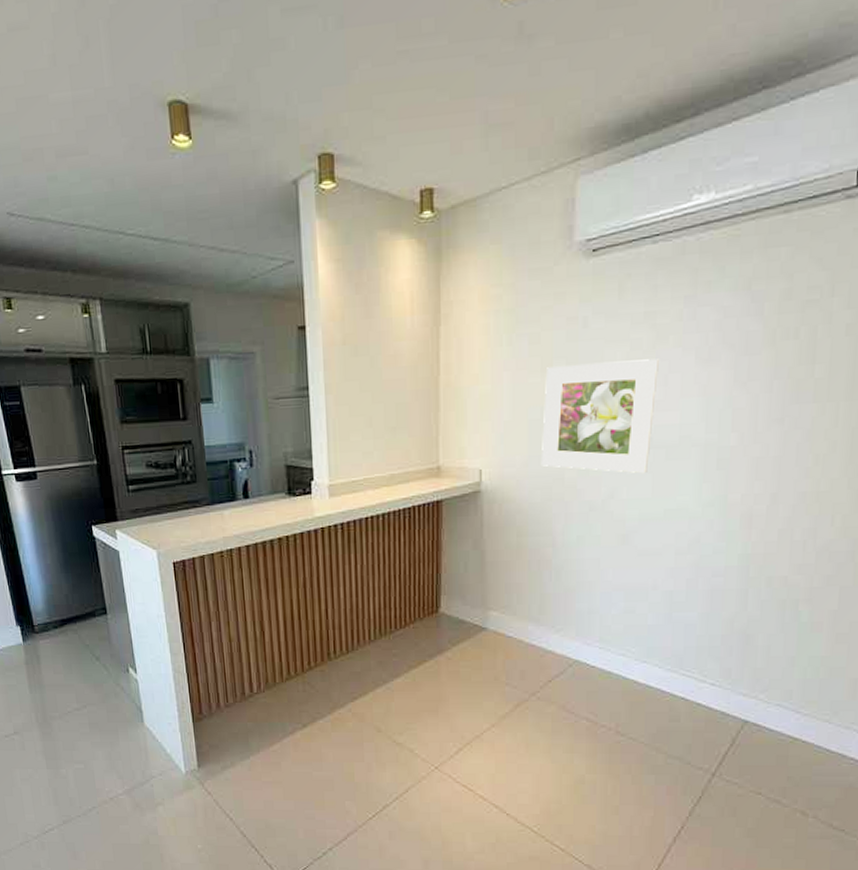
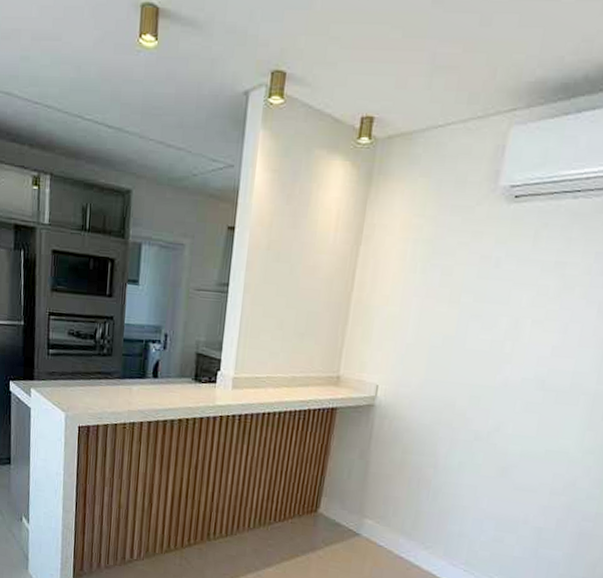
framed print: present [542,359,659,474] -> none [436,299,562,413]

